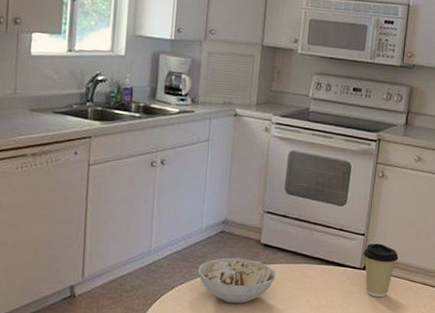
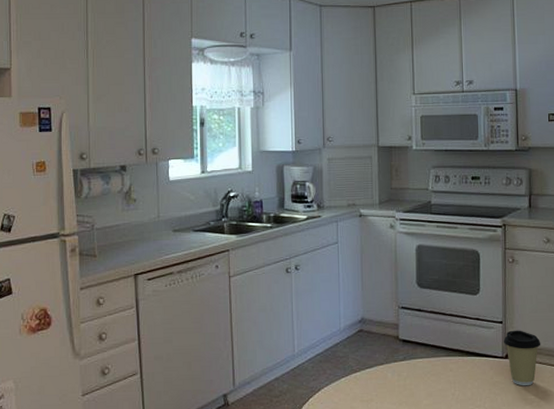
bowl: present [198,258,277,304] -> none [341,355,419,402]

